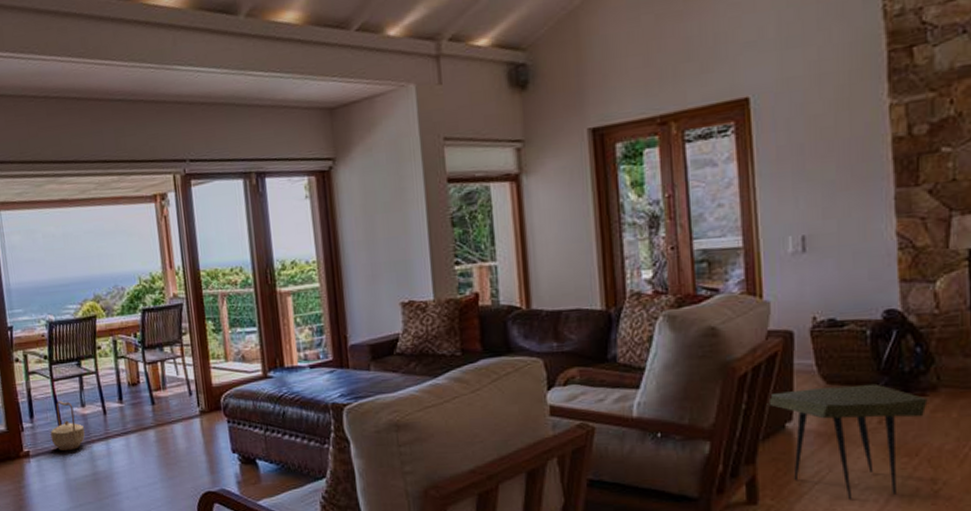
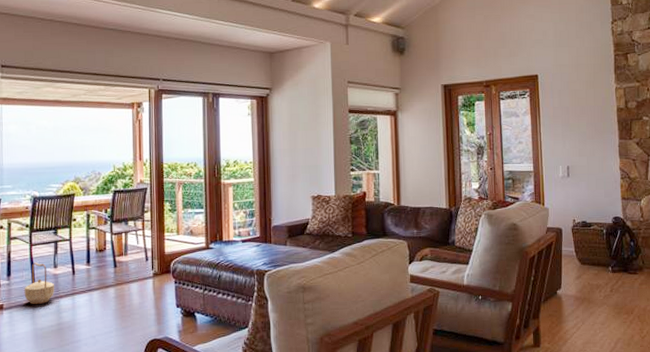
side table: present [767,383,928,499] -> none [546,265,638,343]

